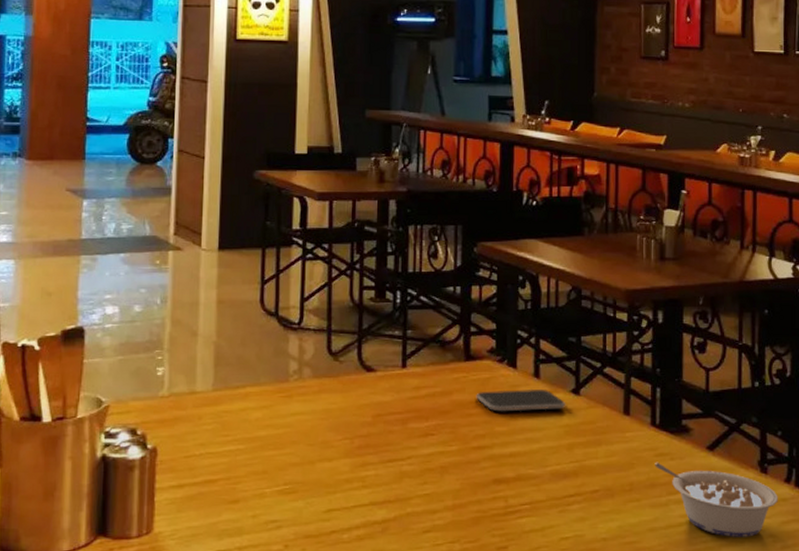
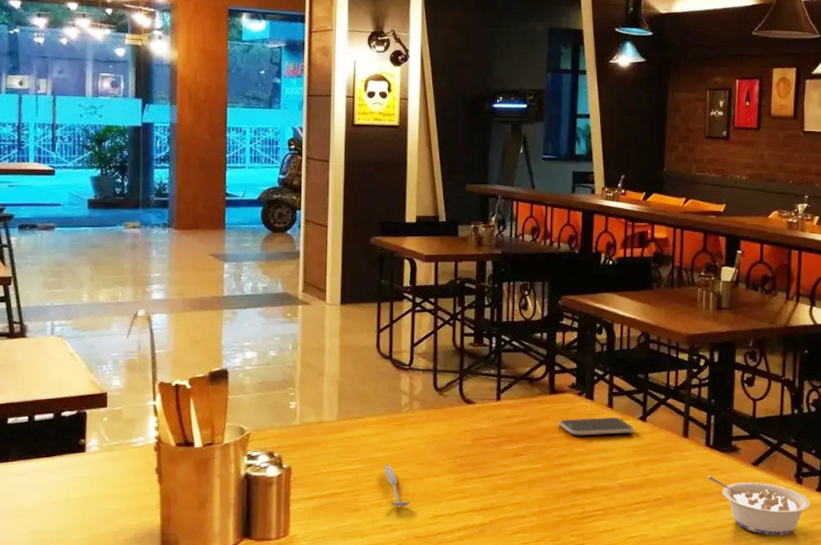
spoon: none [267,446,300,499] -> present [383,465,411,508]

